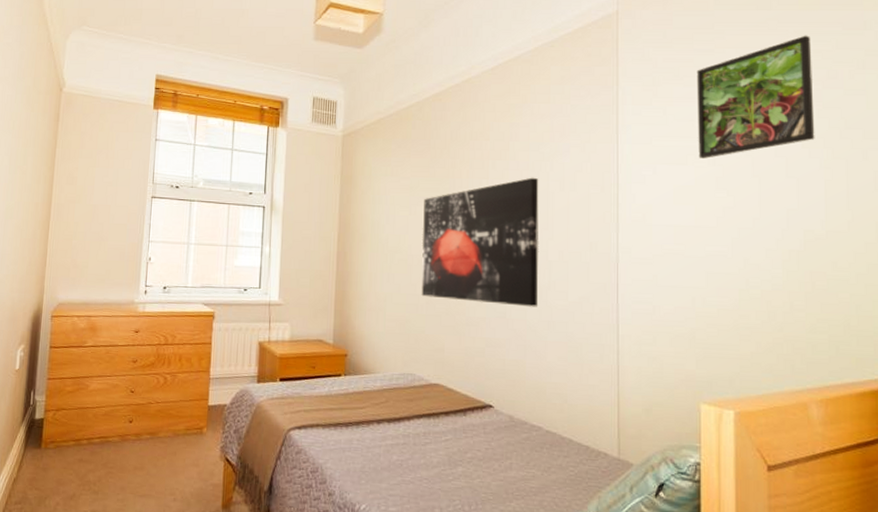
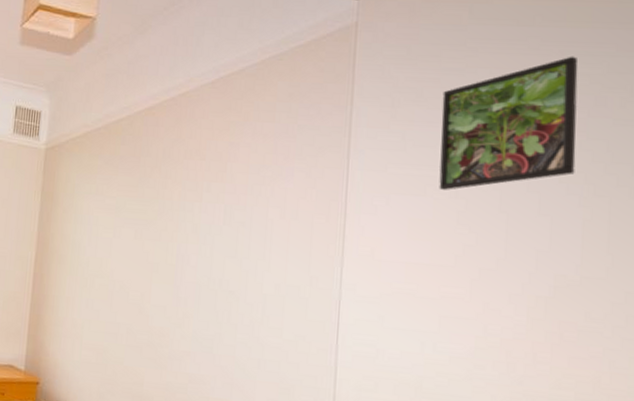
wall art: present [421,177,539,307] -> none [122,202,258,344]

